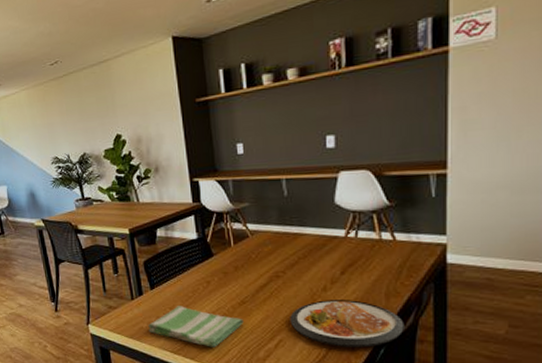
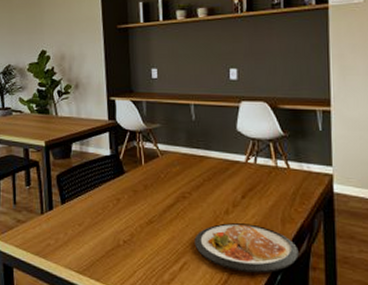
dish towel: present [148,306,244,348] -> none [56,222,150,268]

